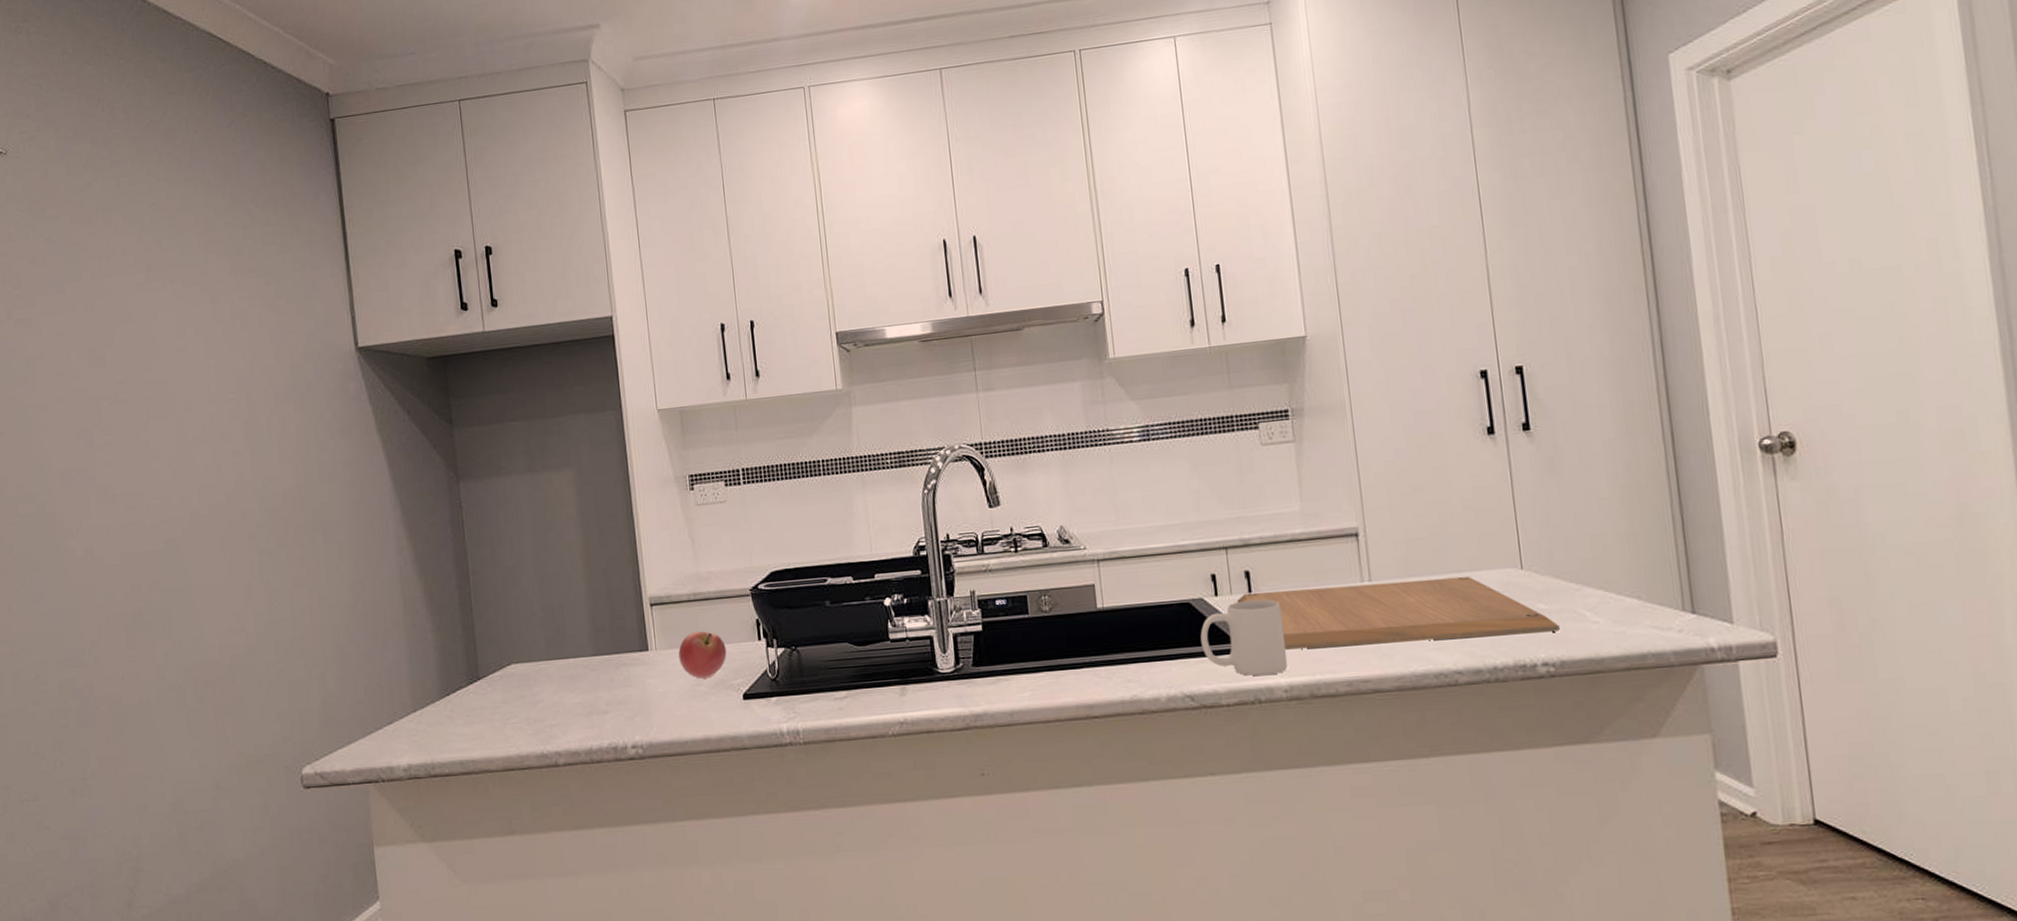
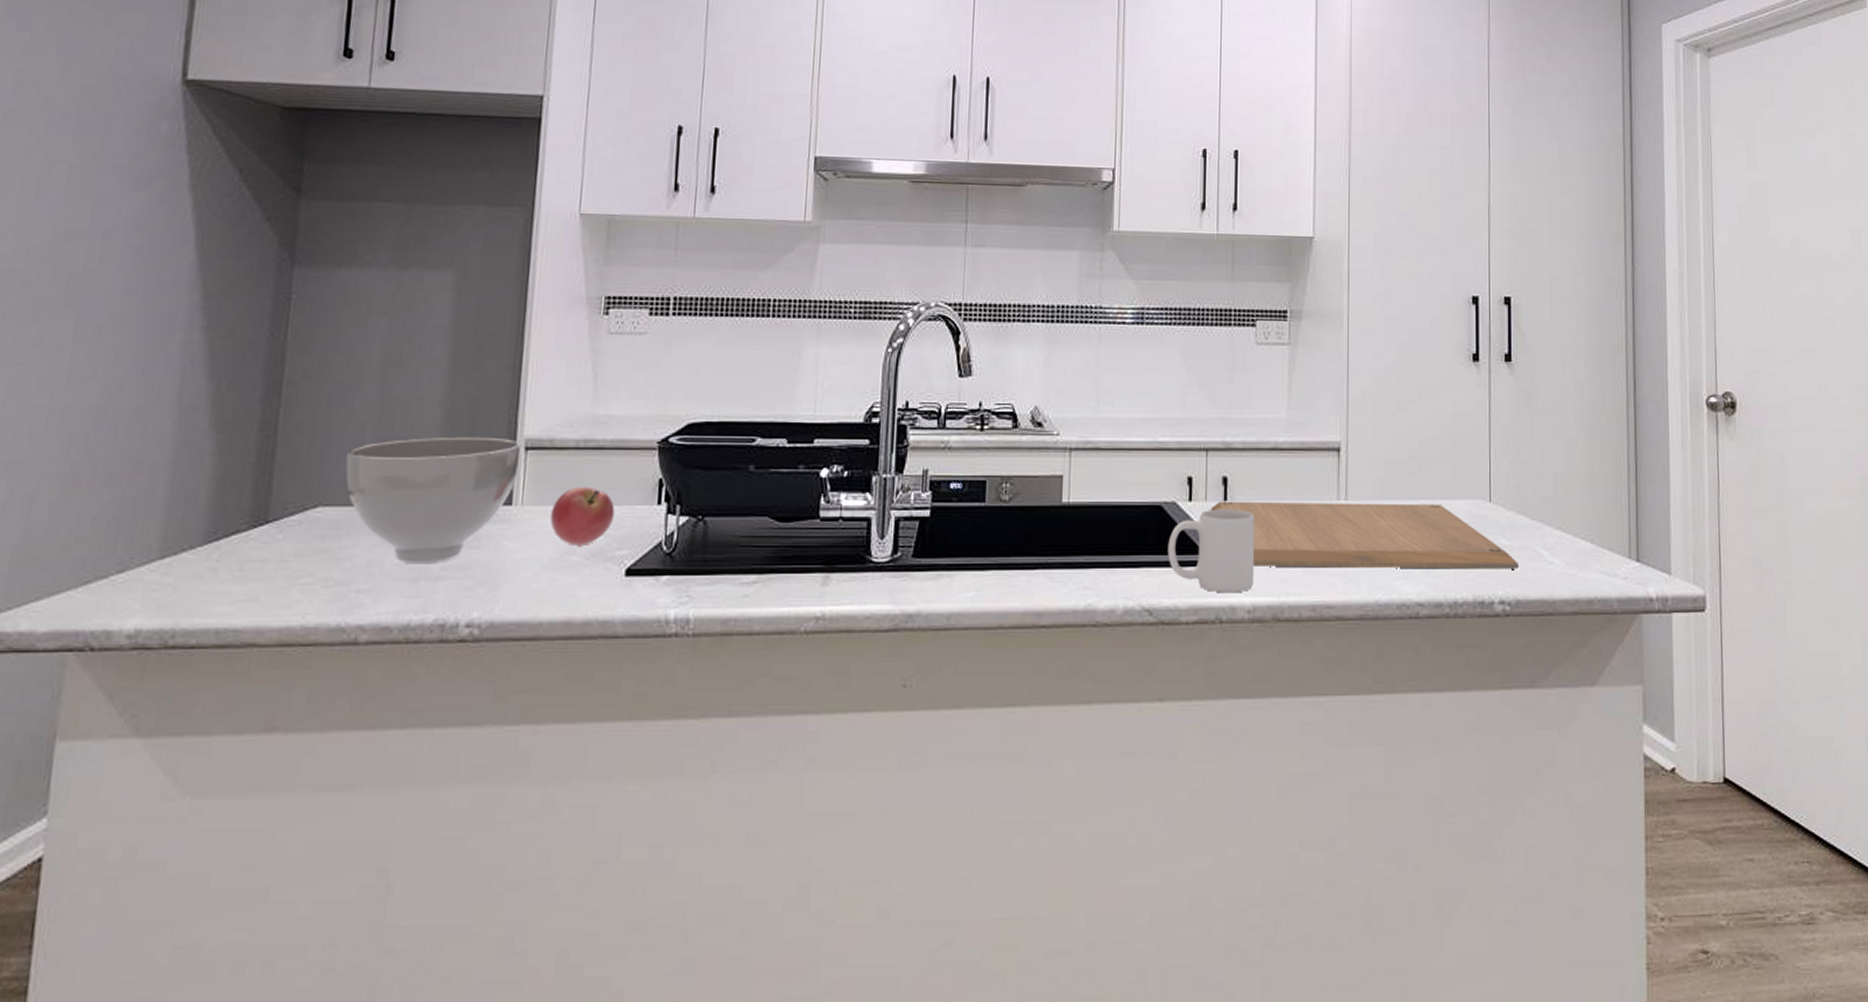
bowl: none [523,598,649,703] -> present [345,436,522,564]

